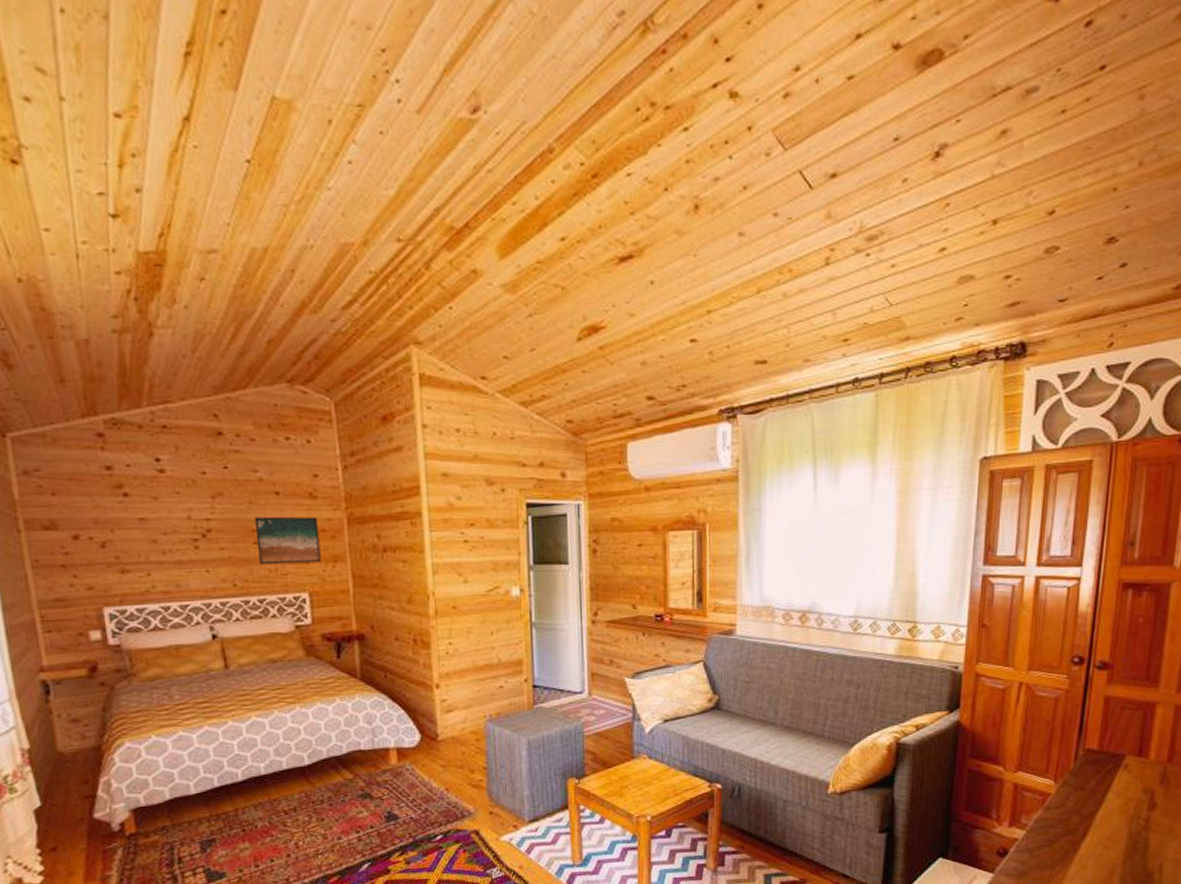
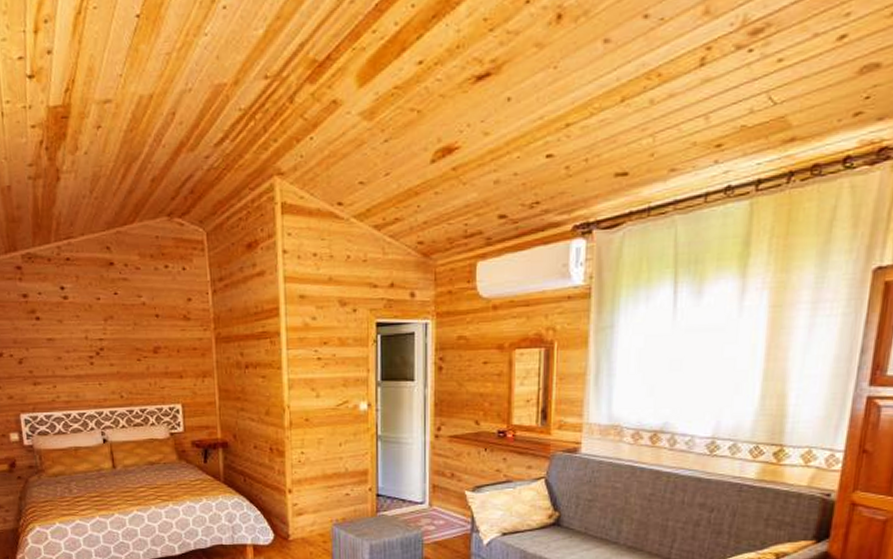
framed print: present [254,516,322,565] -> none [138,336,193,379]

